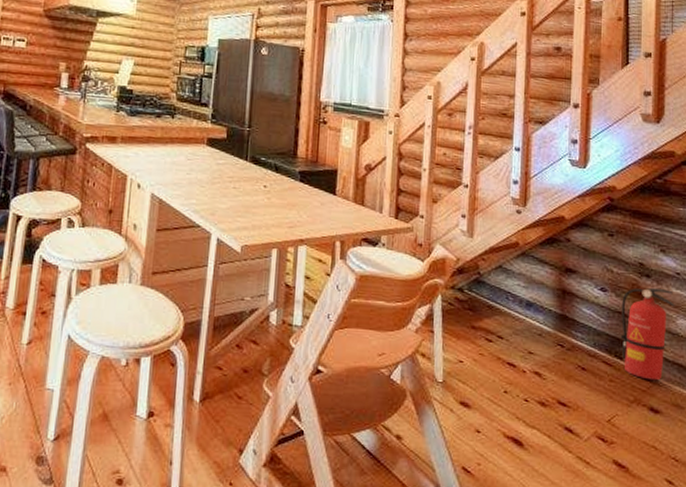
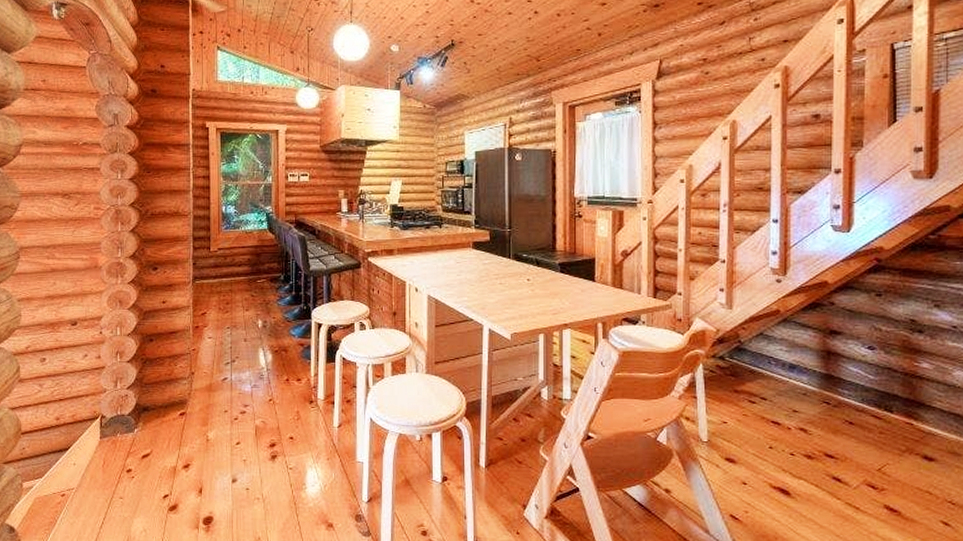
fire extinguisher: present [621,287,675,381] -> none [892,342,951,431]

